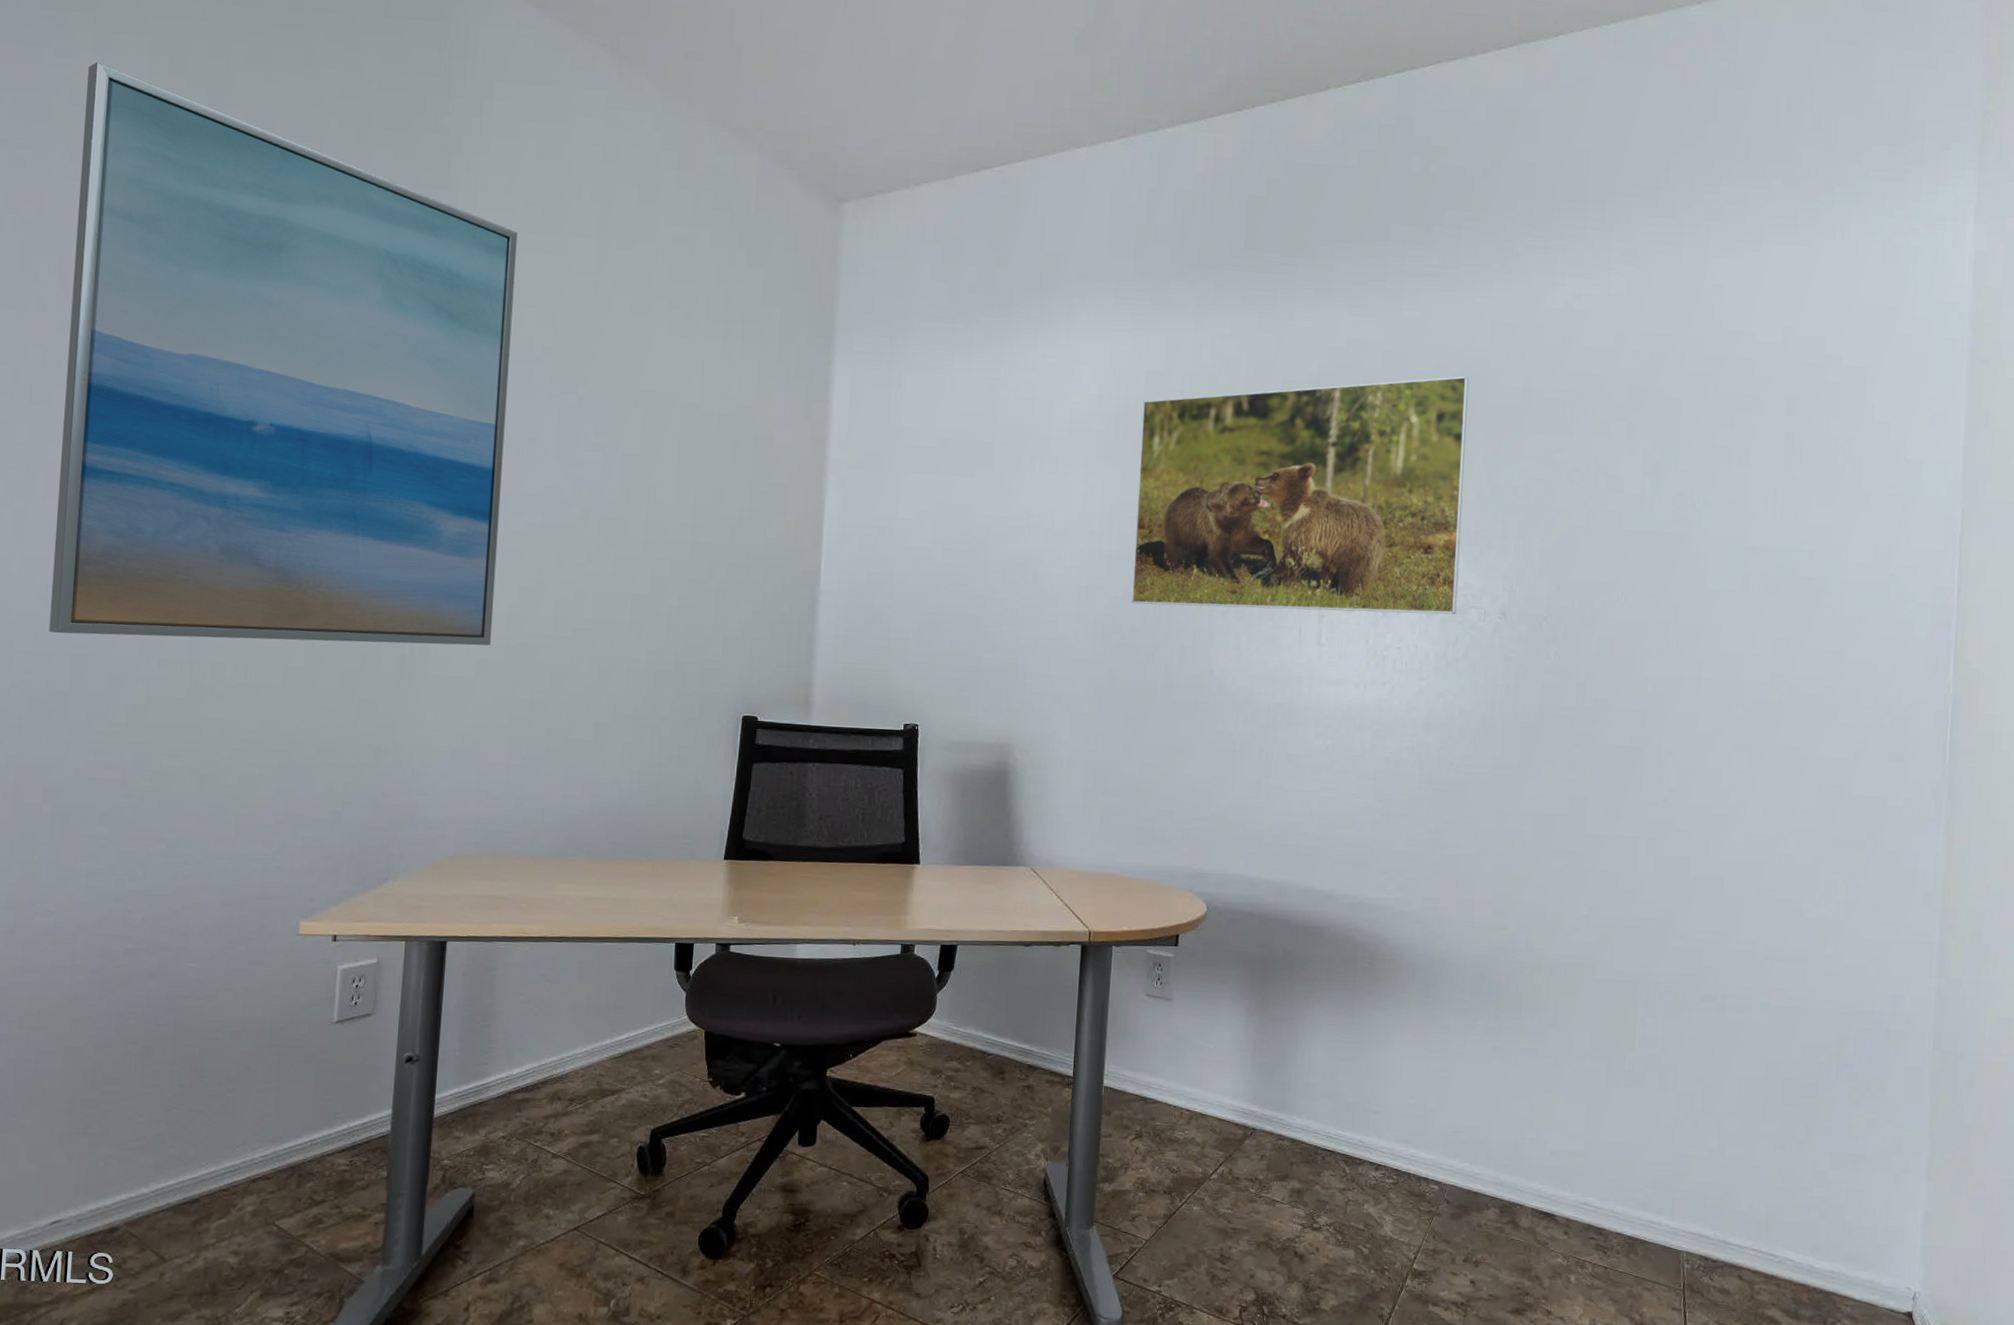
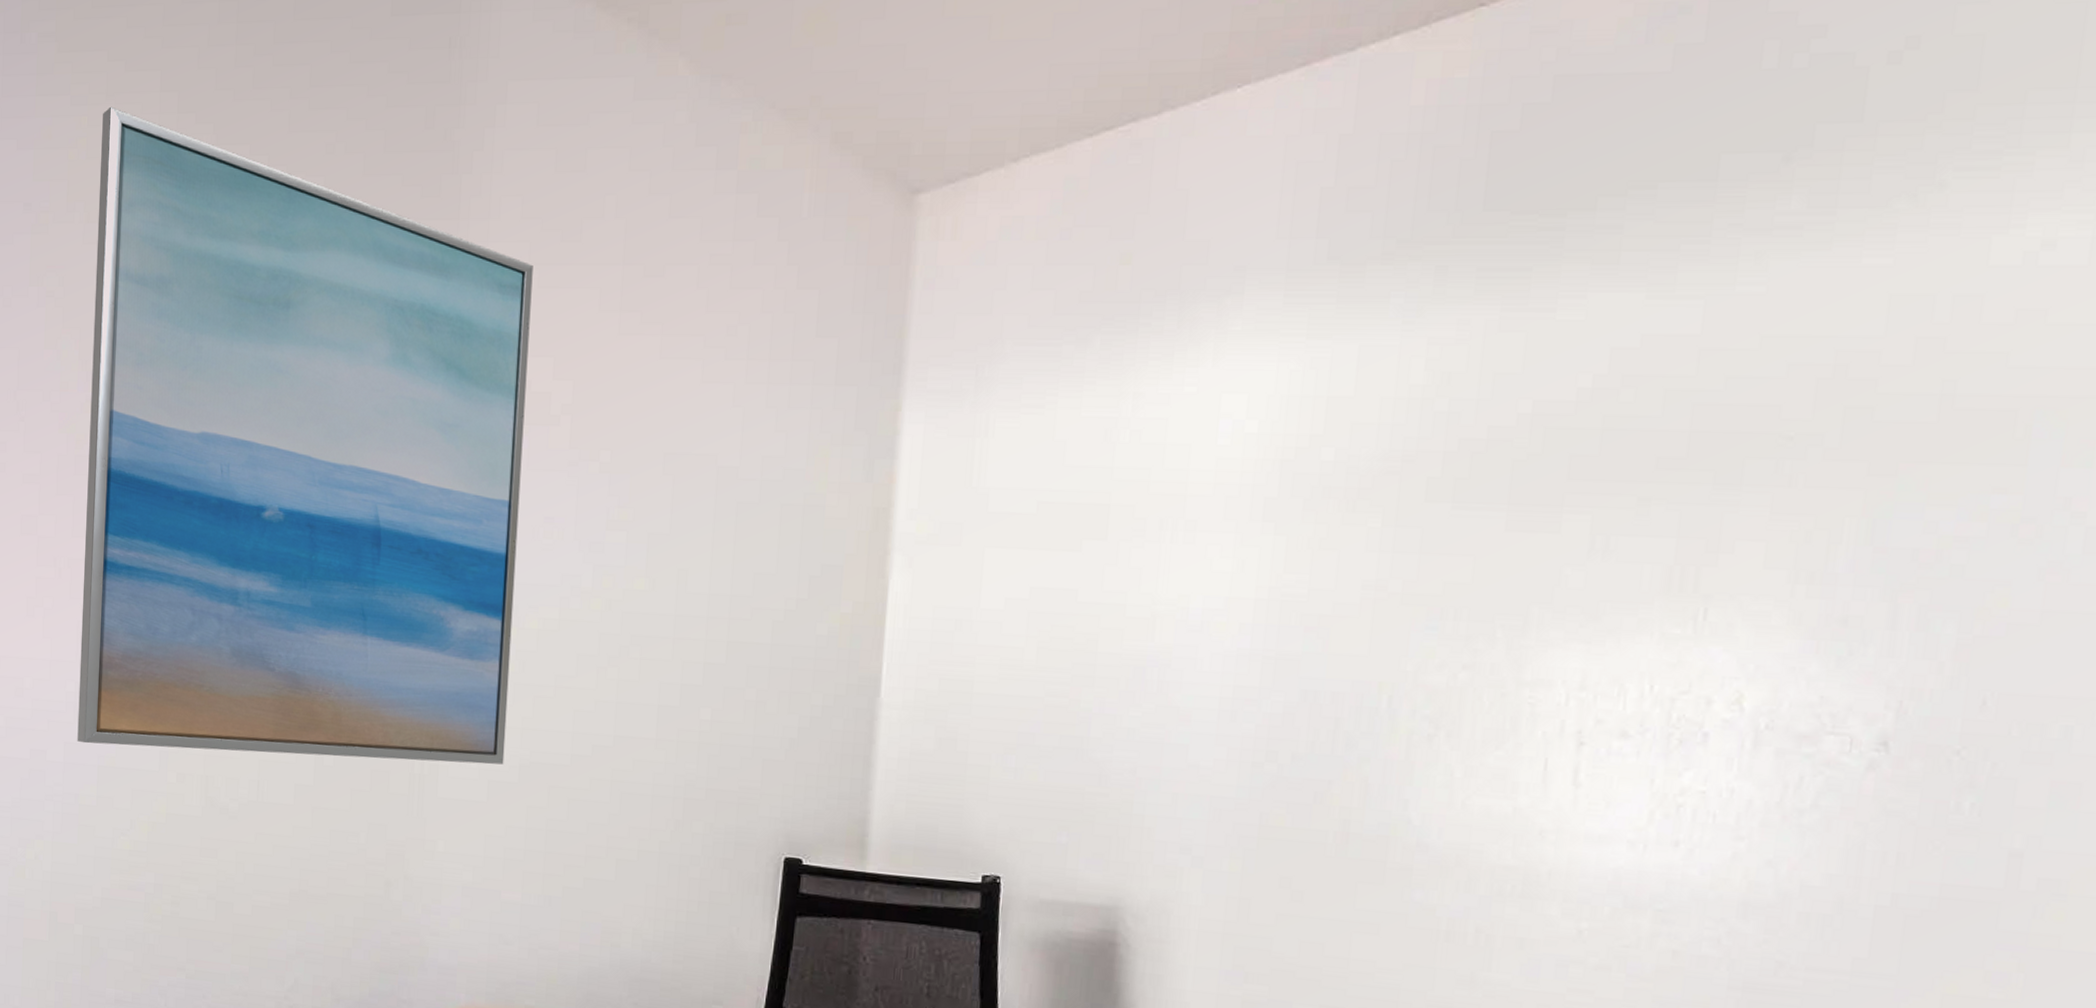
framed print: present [1131,375,1469,615] -> none [1294,379,1845,744]

